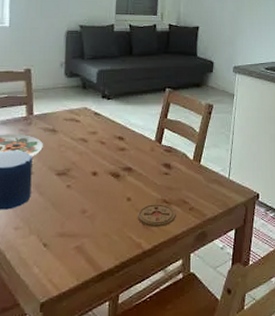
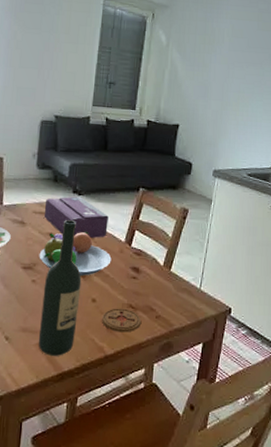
fruit bowl: none [72,133,143,177] -> present [39,231,112,276]
tissue box: none [74,101,138,140] -> present [44,196,109,238]
wine bottle: none [77,123,116,257] -> present [39,219,82,356]

